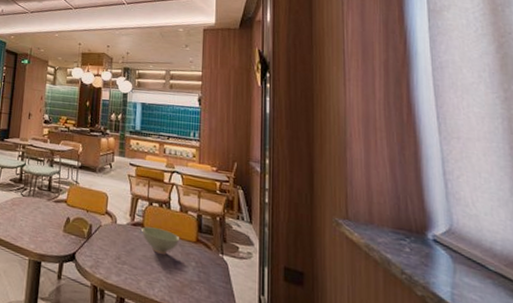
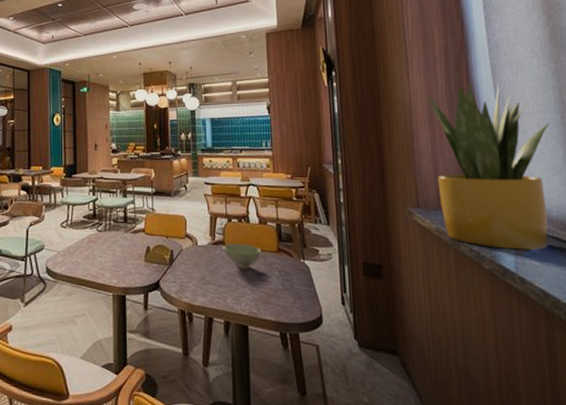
planter: none [359,100,496,284] -> present [422,82,550,250]

